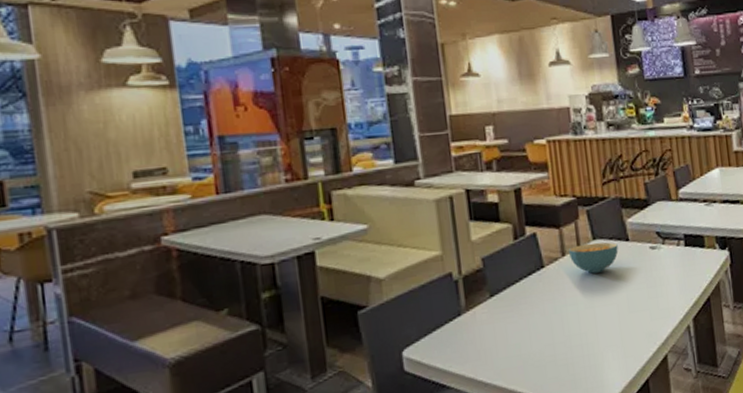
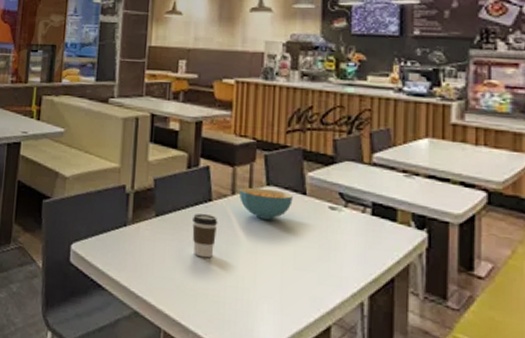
coffee cup: none [528,281,555,326] -> present [192,213,218,258]

